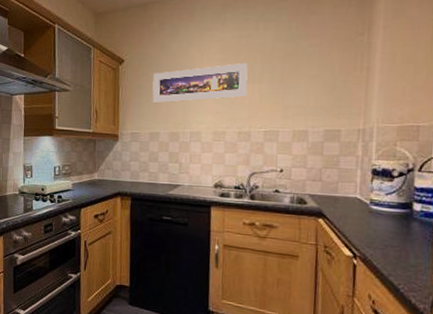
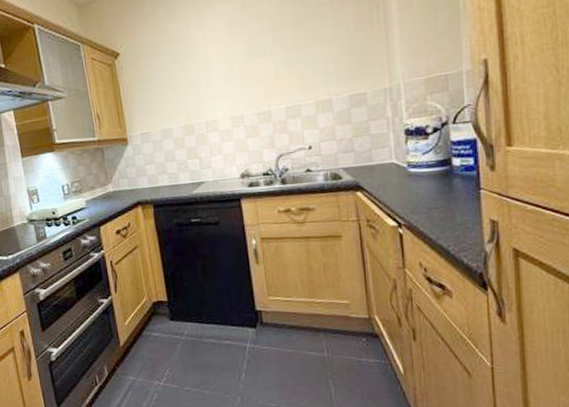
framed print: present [152,63,248,104] -> none [154,35,260,97]

